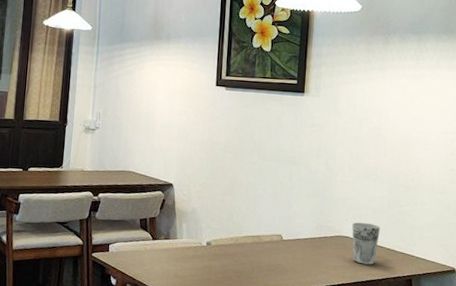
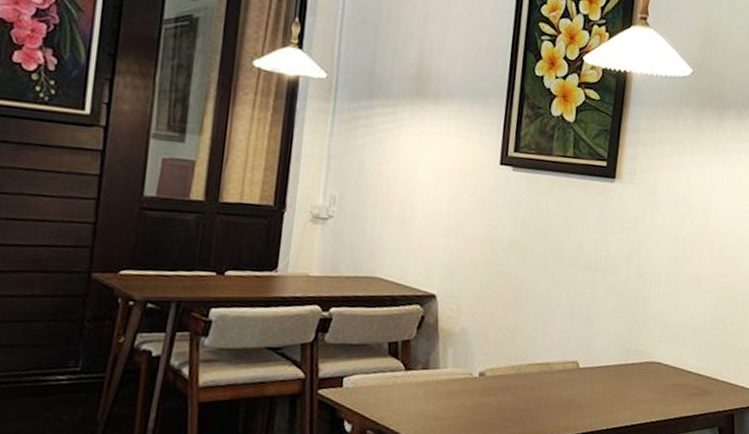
cup: present [351,222,381,265] -> none [665,344,701,398]

